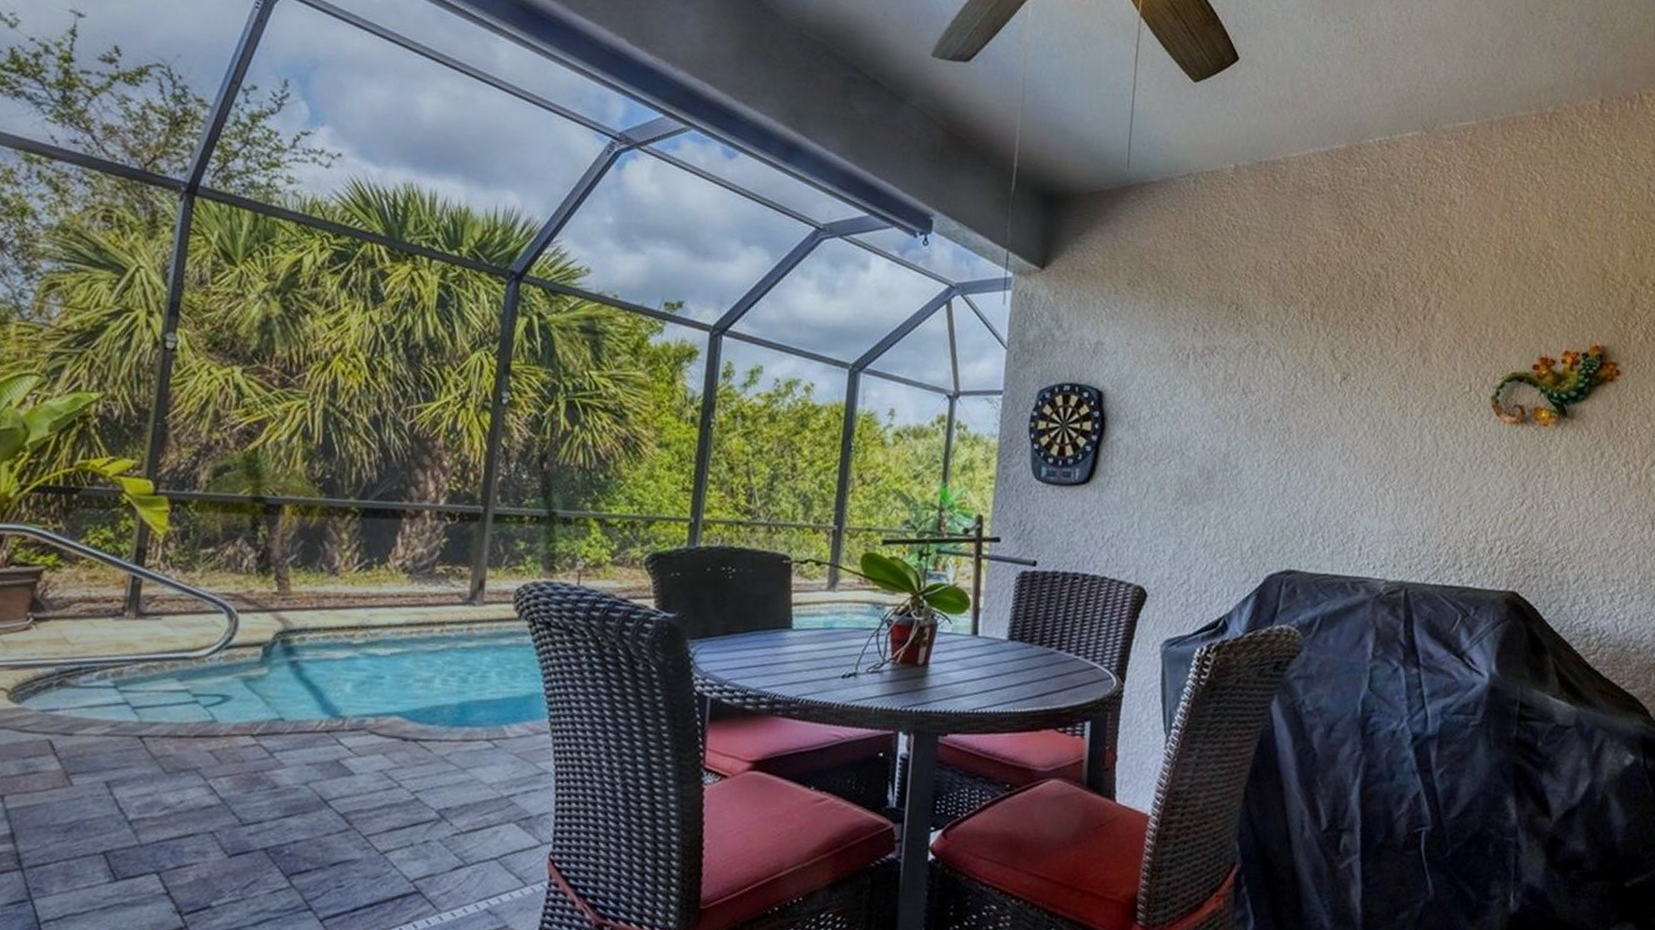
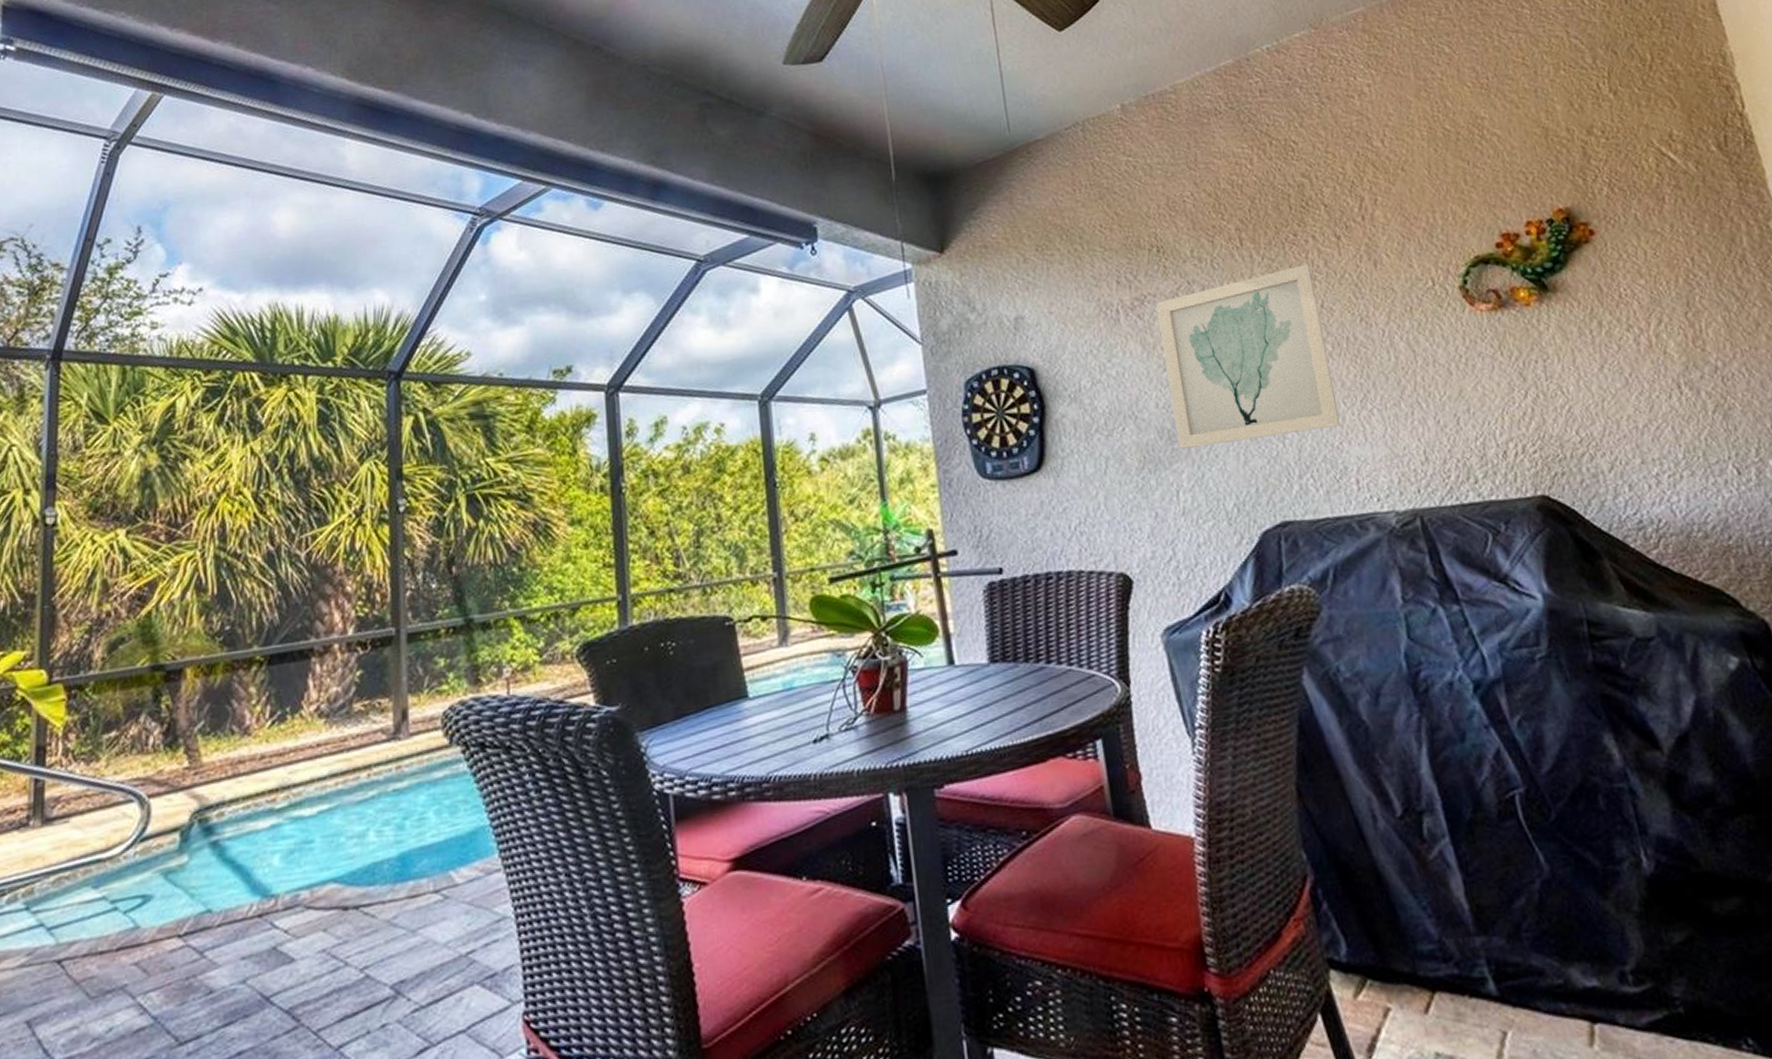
wall art: none [1214,348,1368,498] -> present [1155,264,1341,449]

